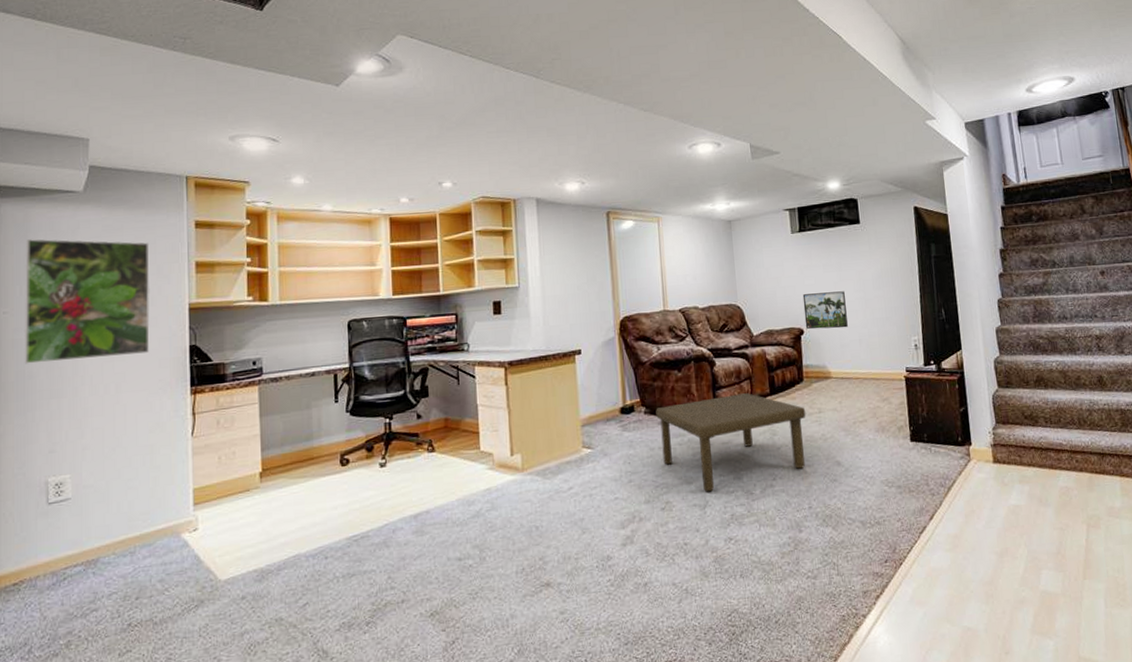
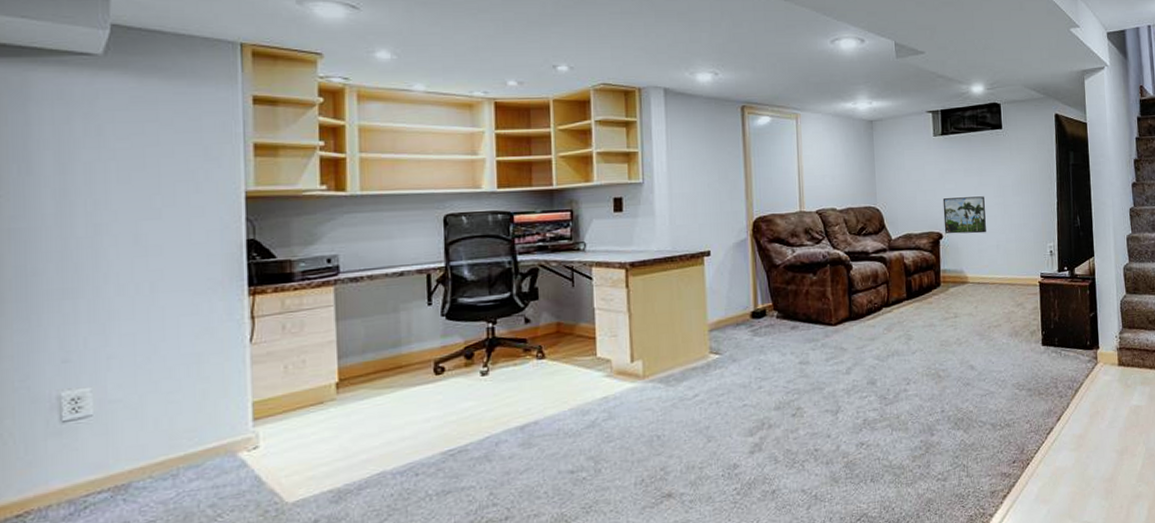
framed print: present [24,239,150,364] -> none [24,109,195,259]
coffee table: present [656,393,806,492] -> none [789,297,942,398]

